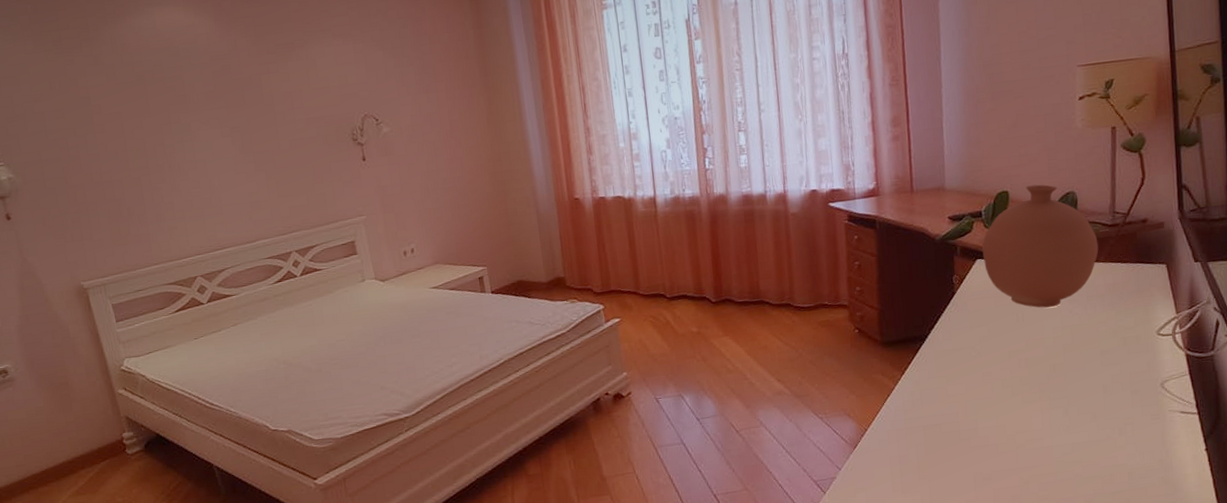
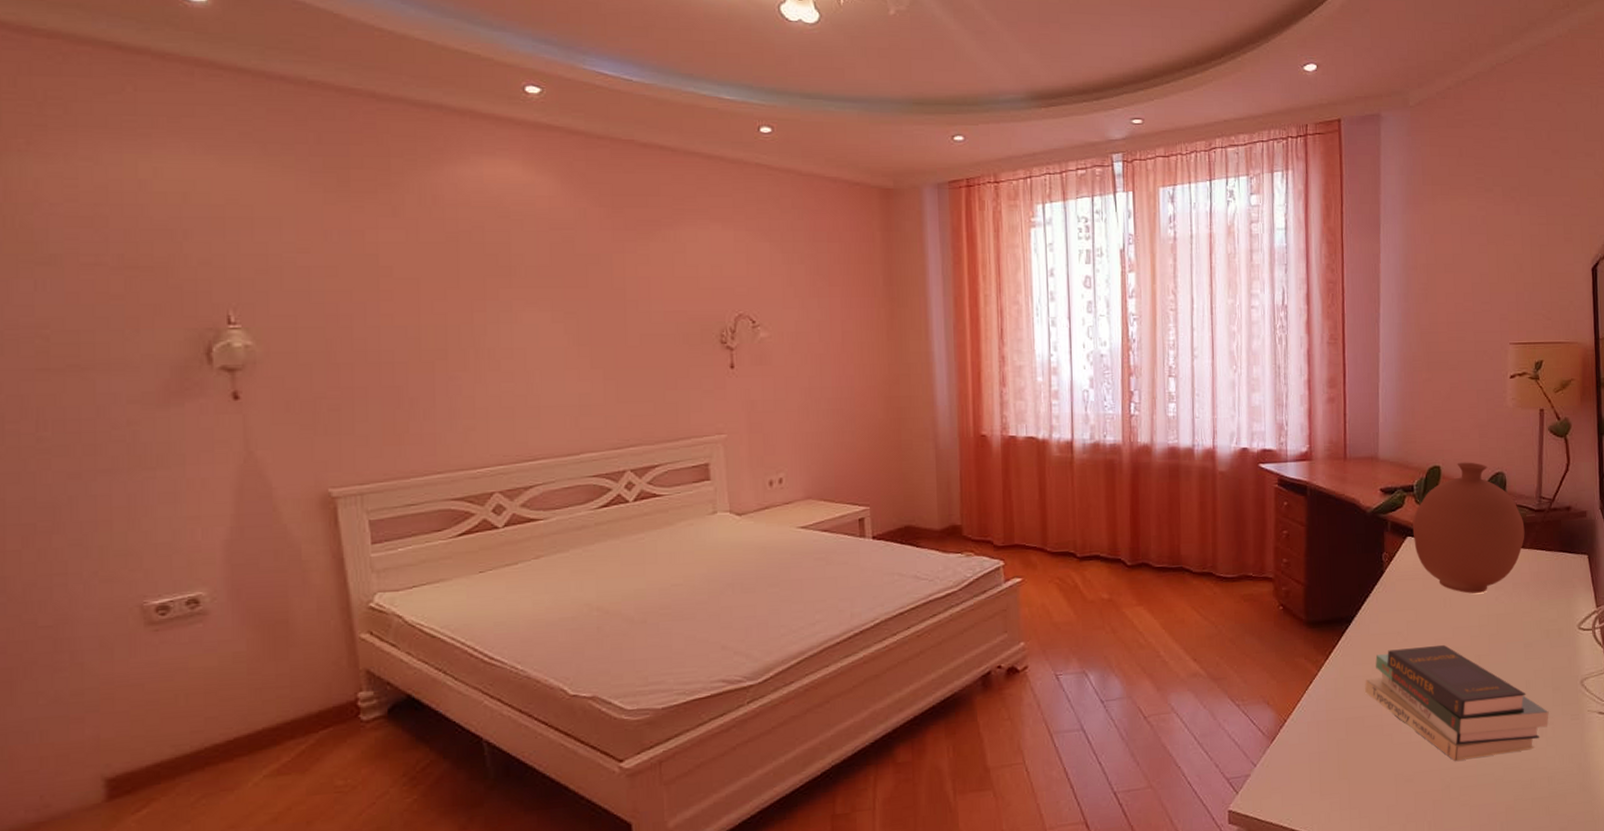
books: none [941,356,1128,460] -> present [1365,644,1549,761]

